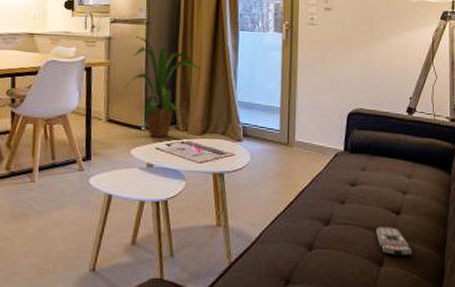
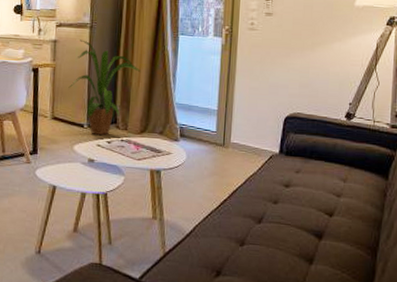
remote control: present [376,227,412,257] -> none [308,227,344,257]

